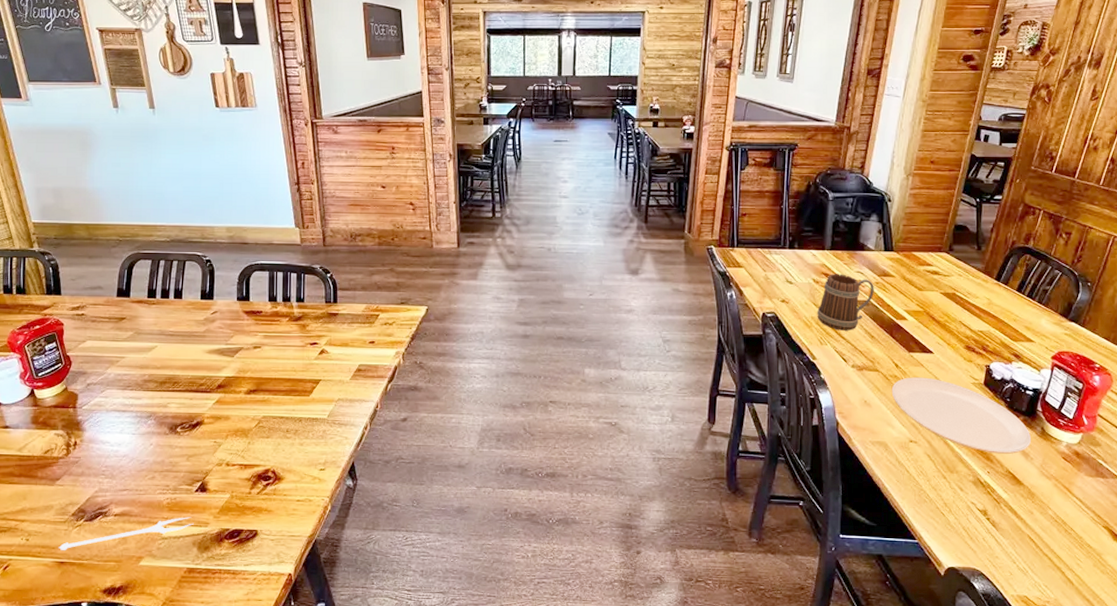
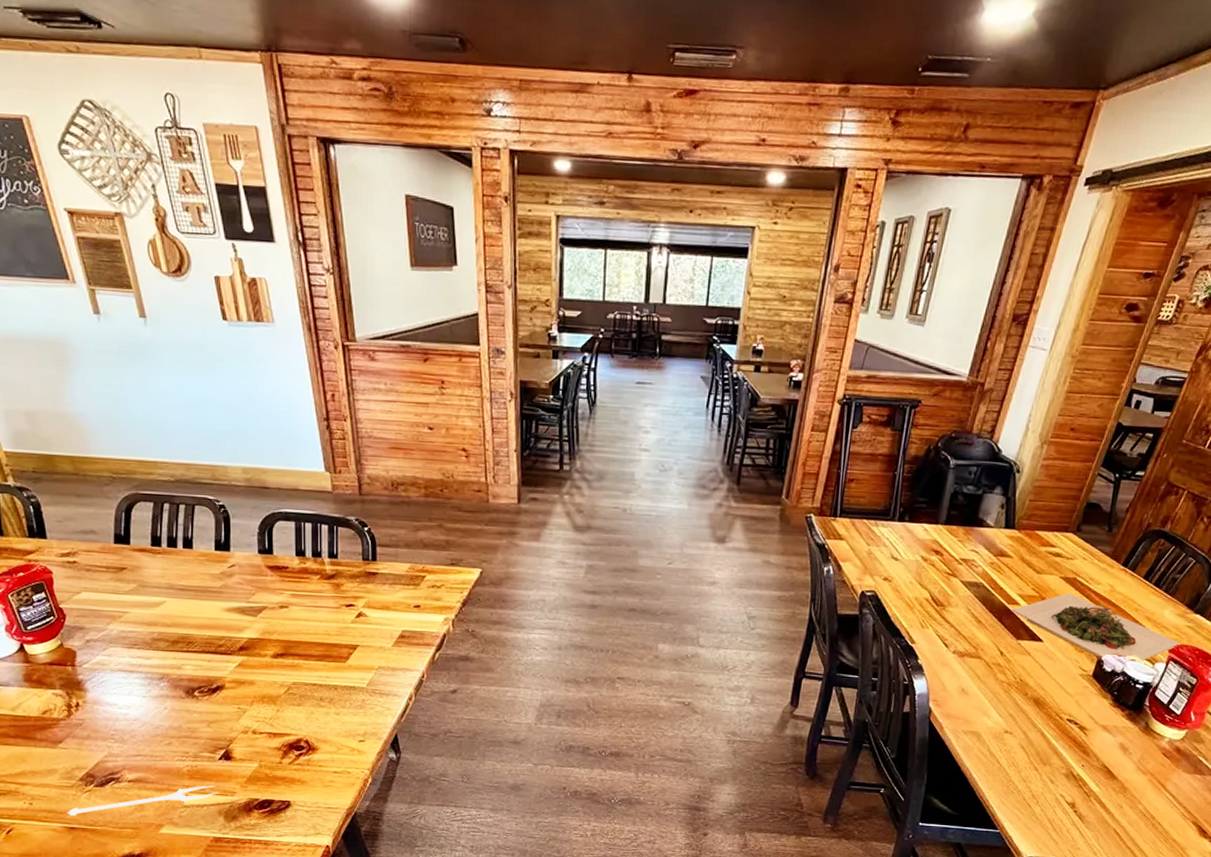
beer mug: present [817,274,874,331] -> none [921,551,988,614]
plate: present [891,377,1032,454] -> none [992,666,1134,748]
salad: none [900,307,1062,370] -> present [1010,592,1182,663]

